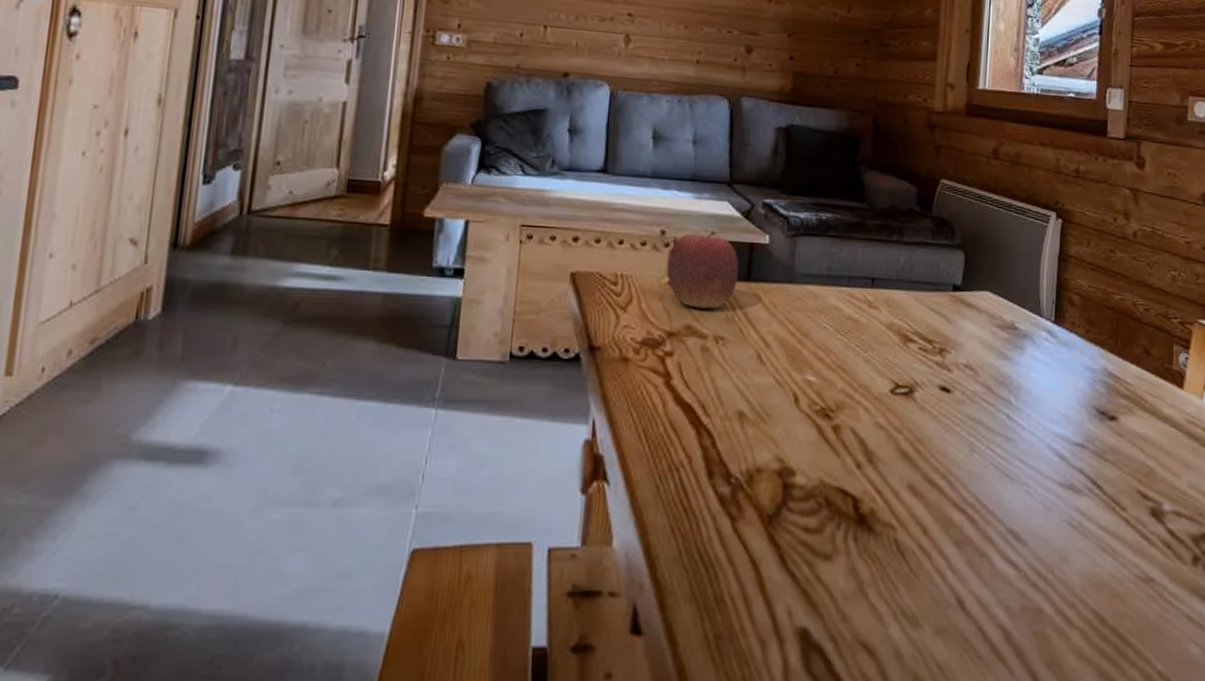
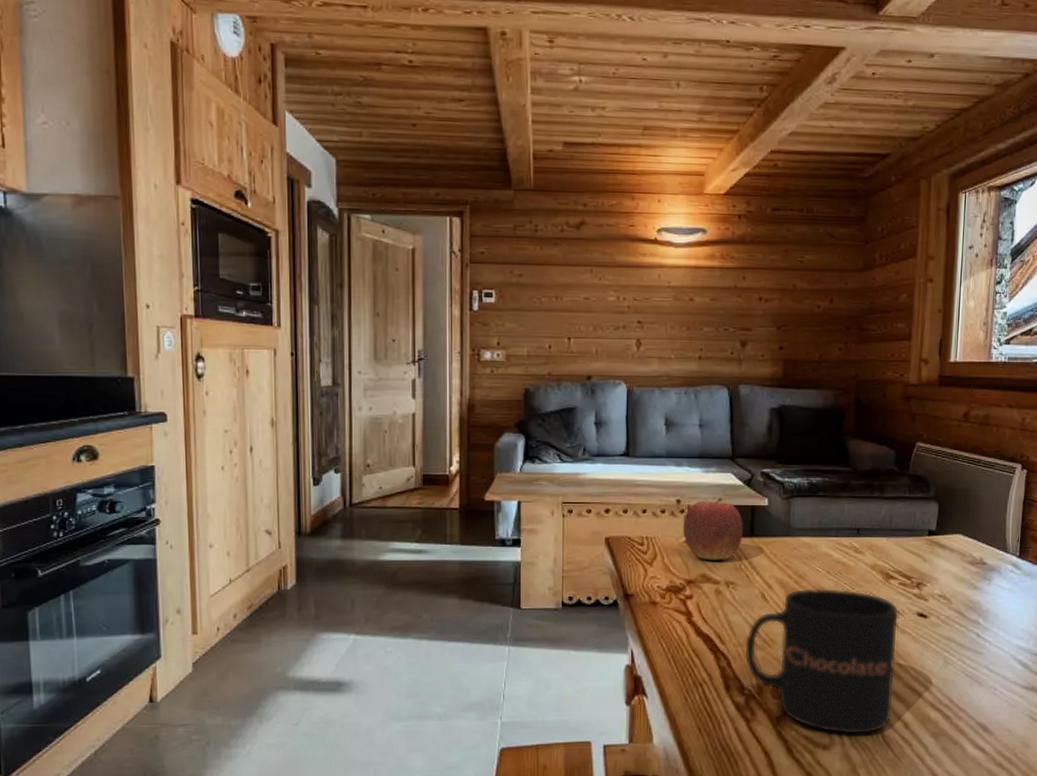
mug: none [732,349,918,541] -> present [744,588,899,735]

